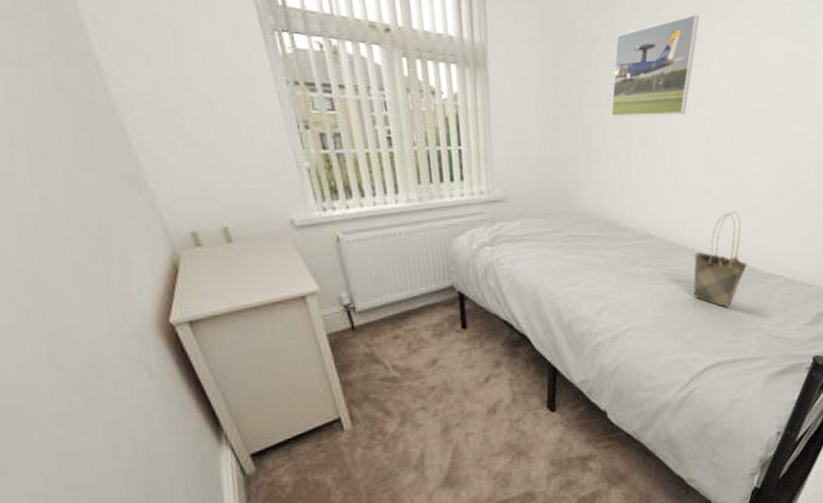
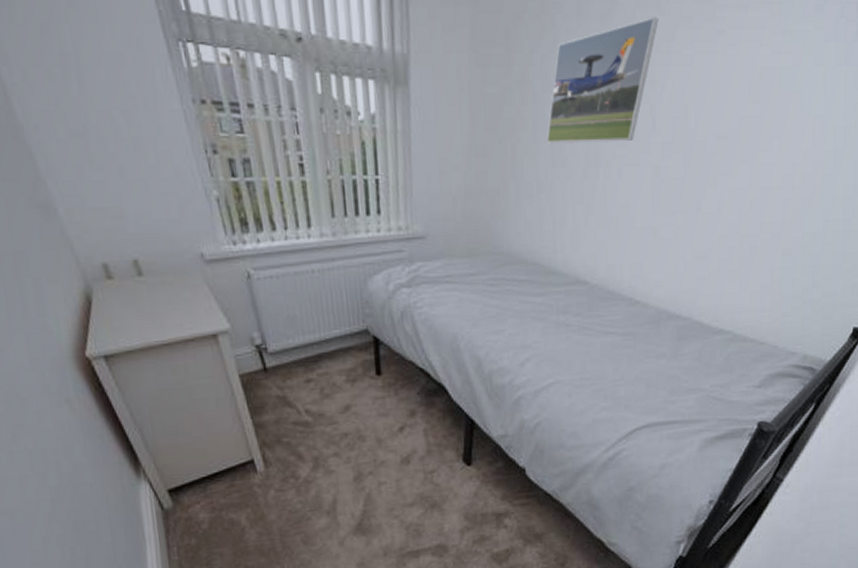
tote bag: present [692,211,748,307] -> none [628,256,692,364]

